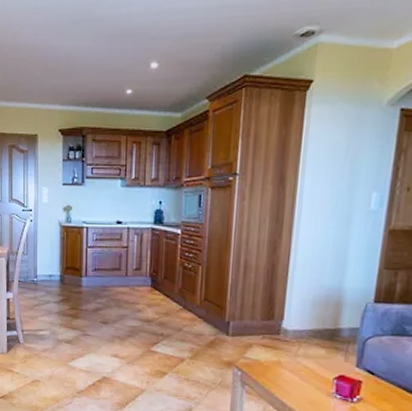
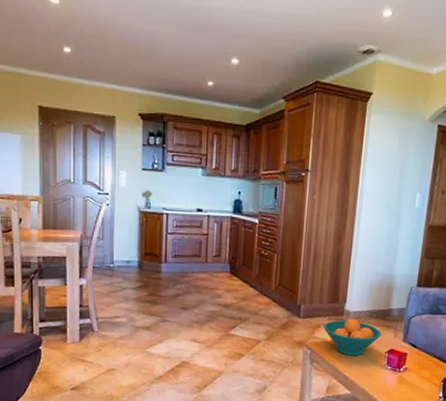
fruit bowl: none [256,338,328,381] -> present [323,318,381,356]

